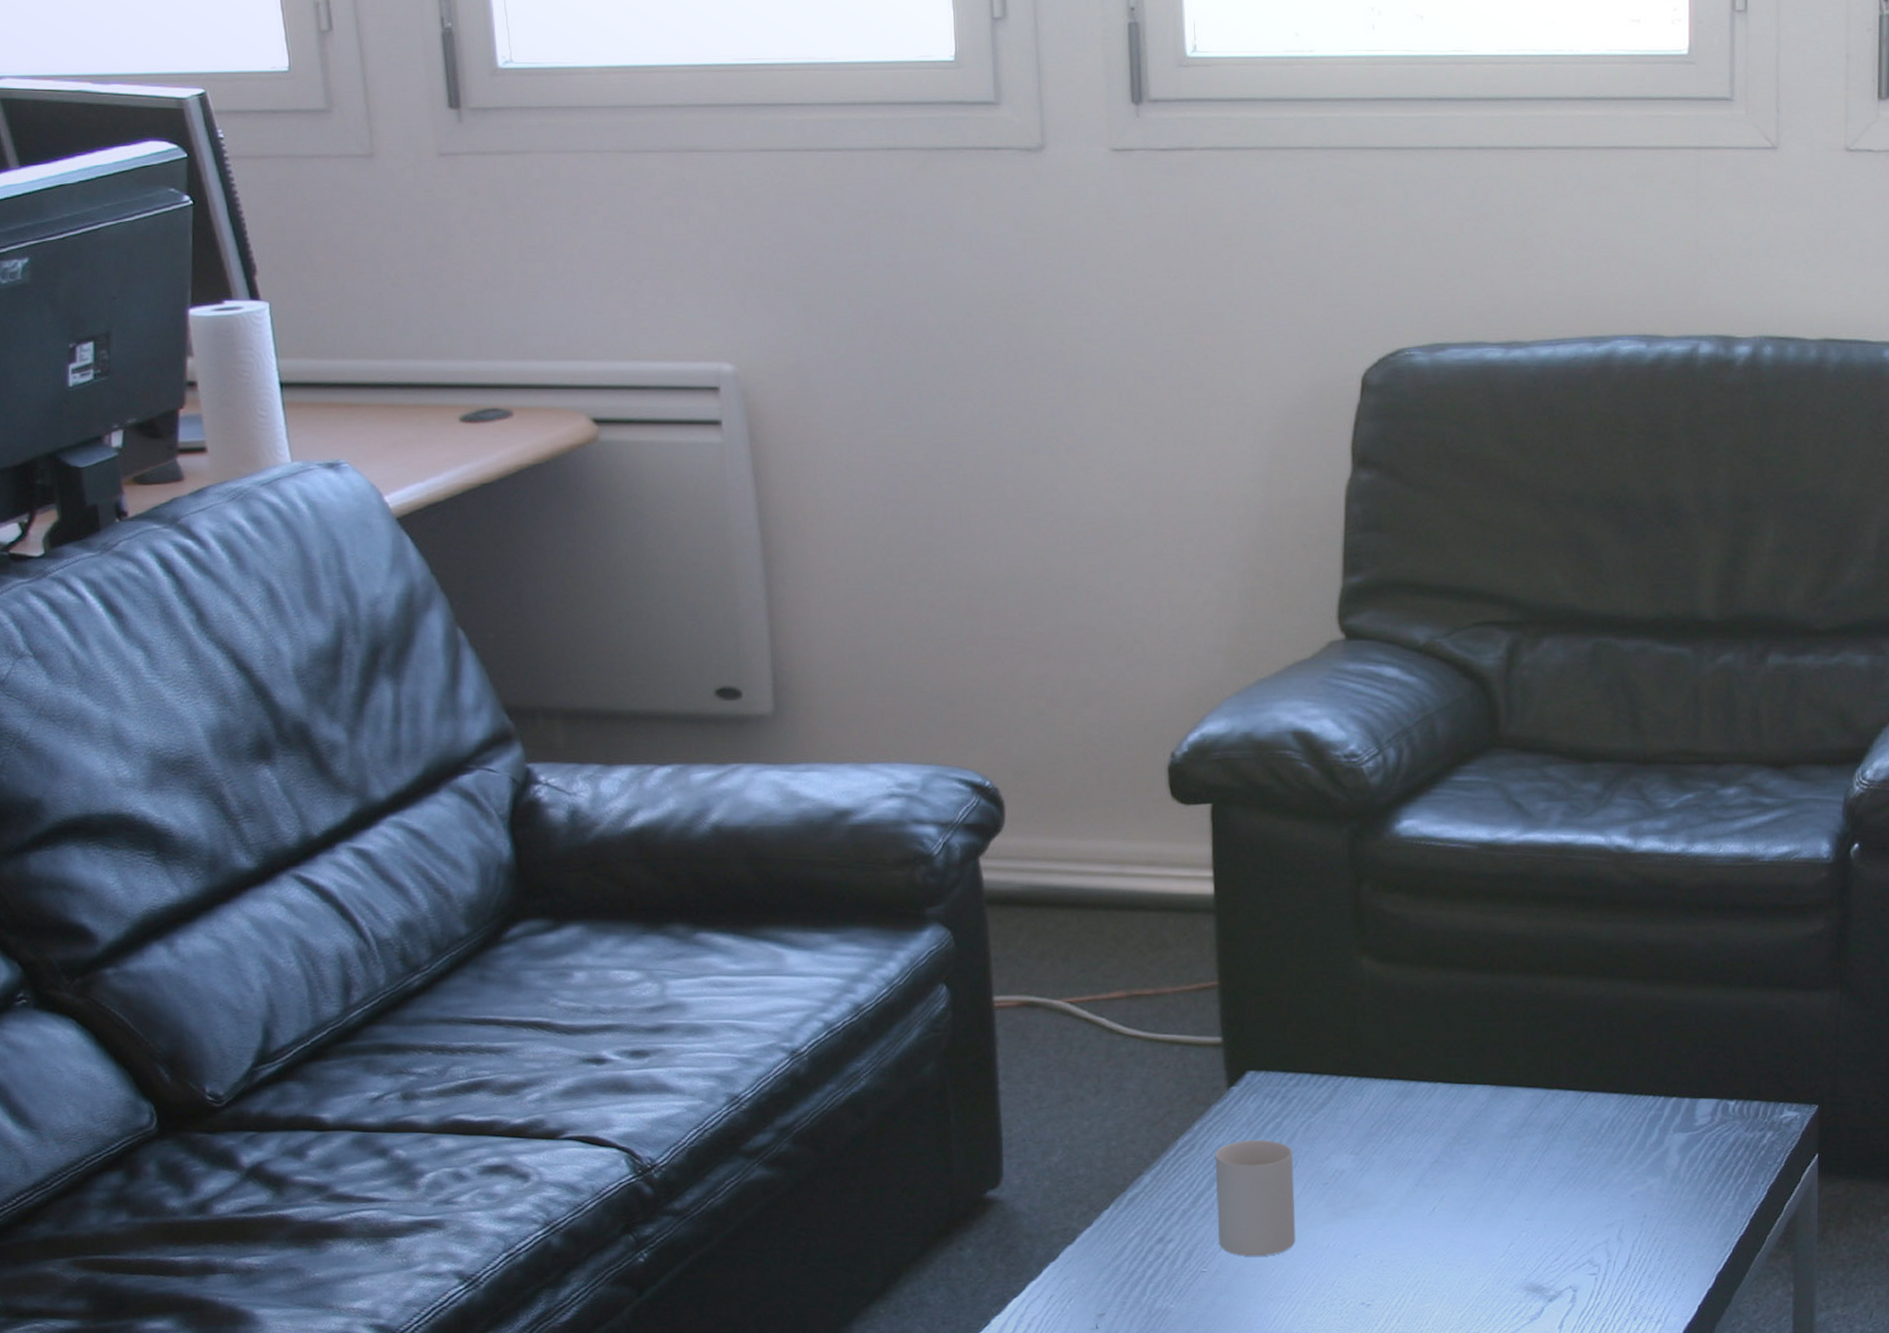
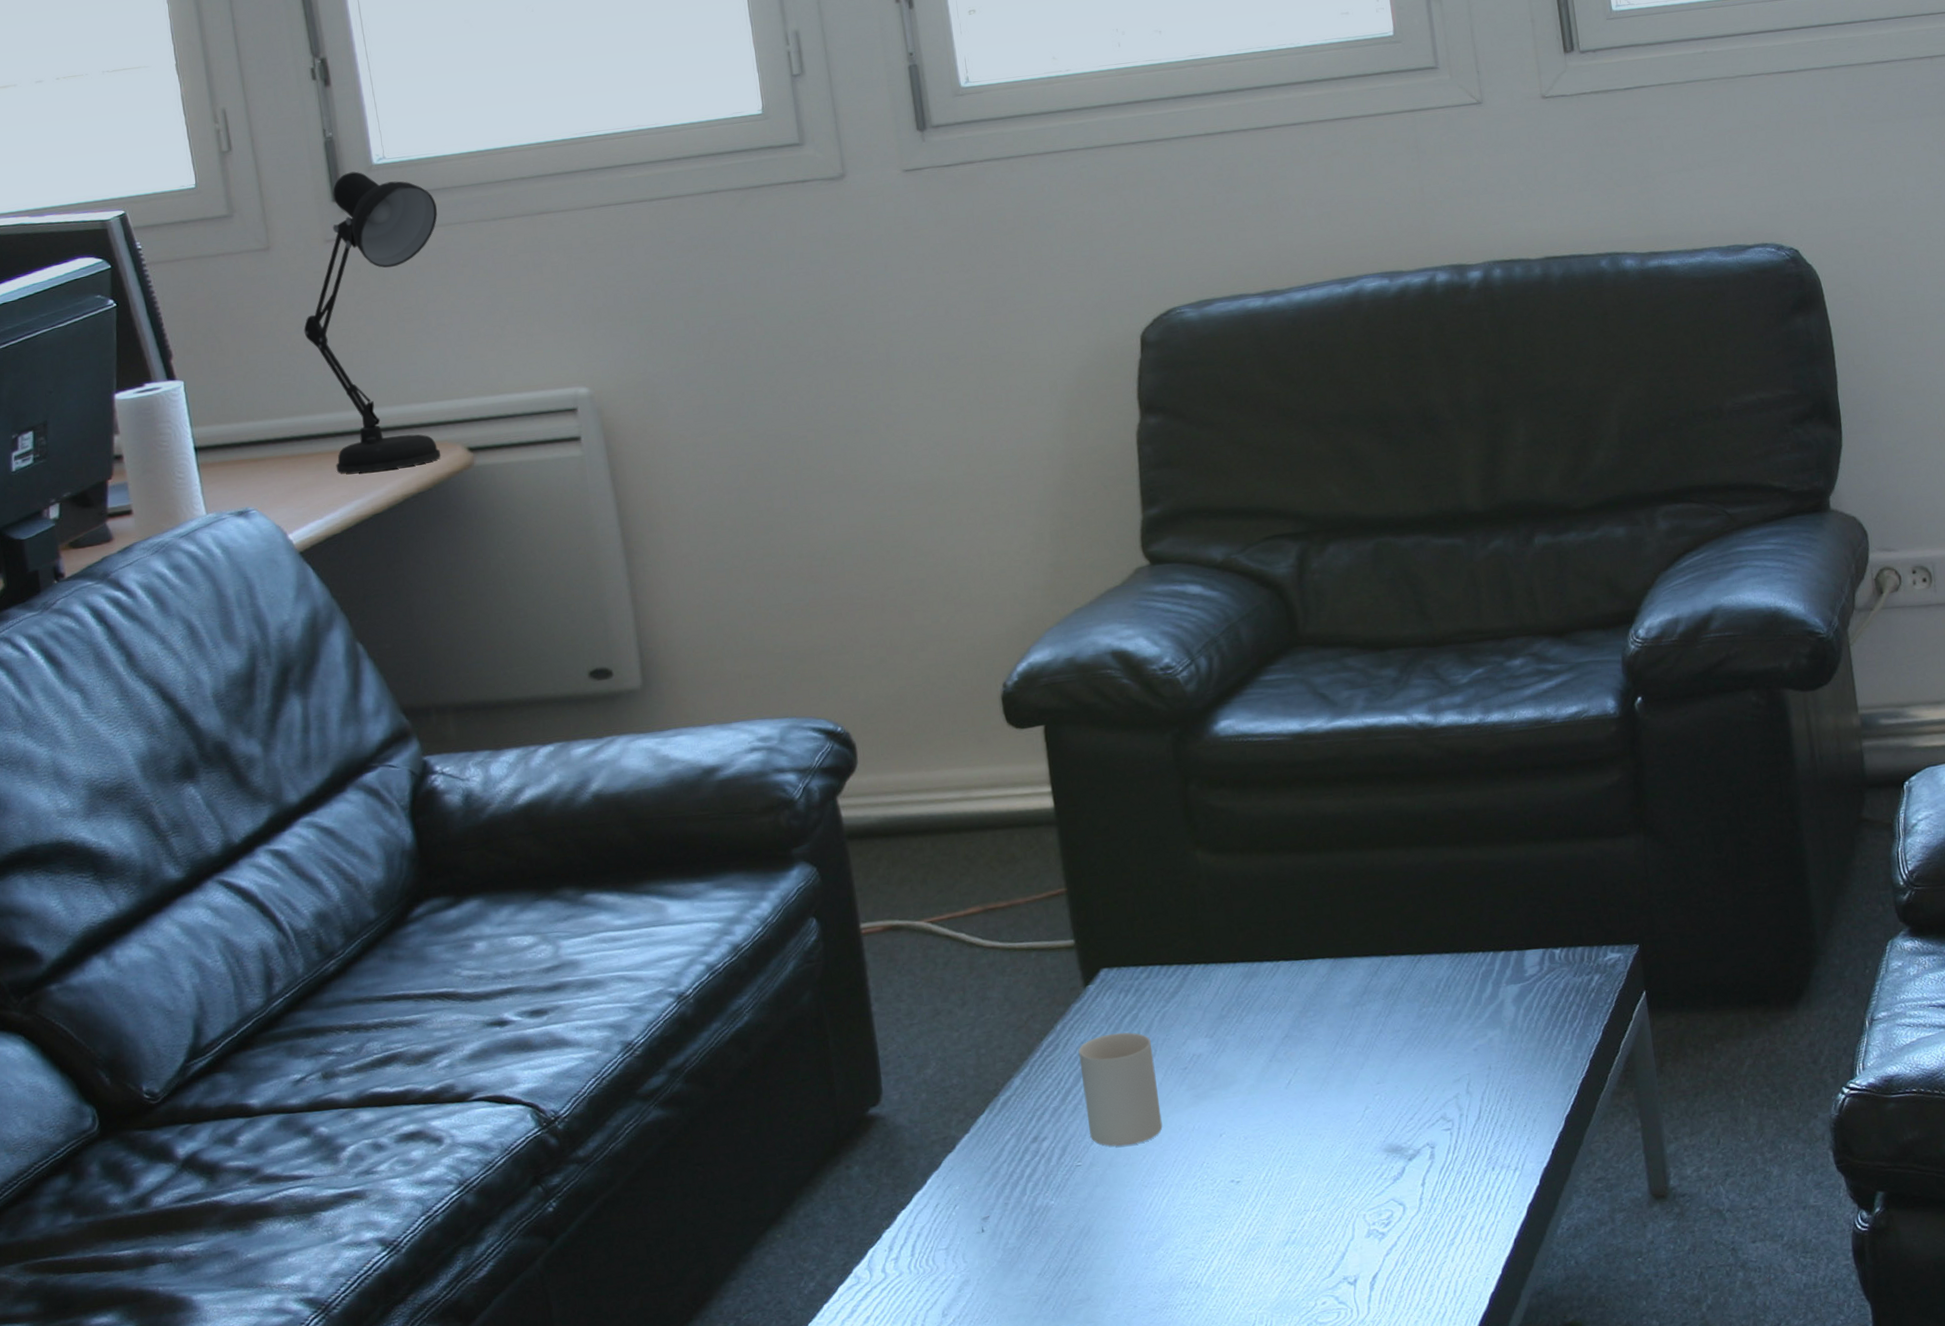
desk lamp: none [410,74,570,434] -> present [304,171,441,474]

